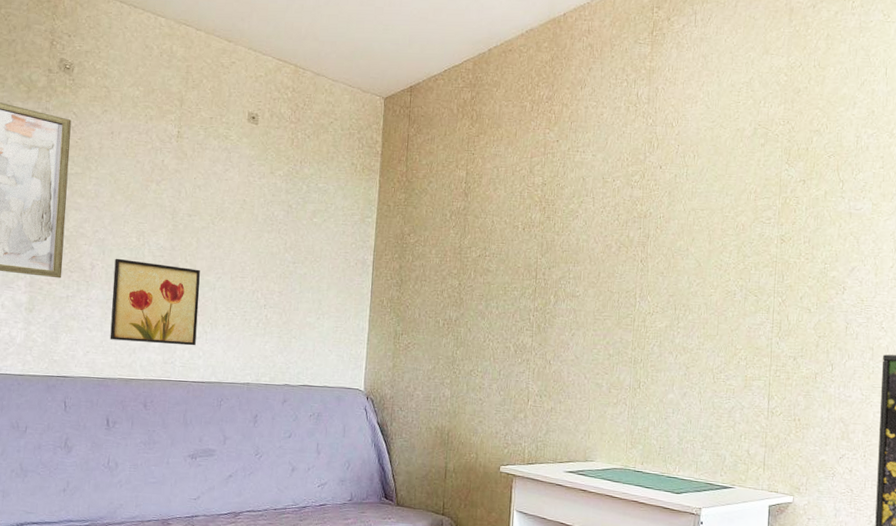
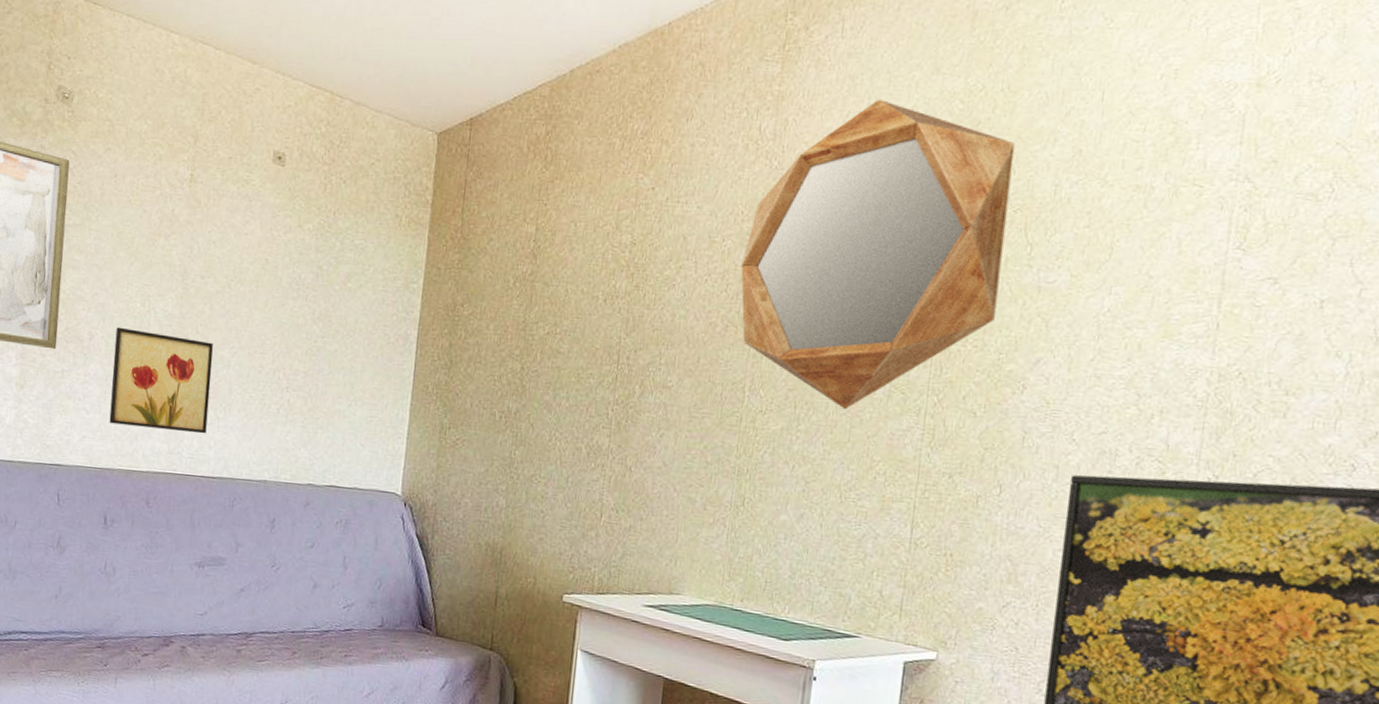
home mirror: none [628,72,826,310] -> present [740,98,1015,410]

